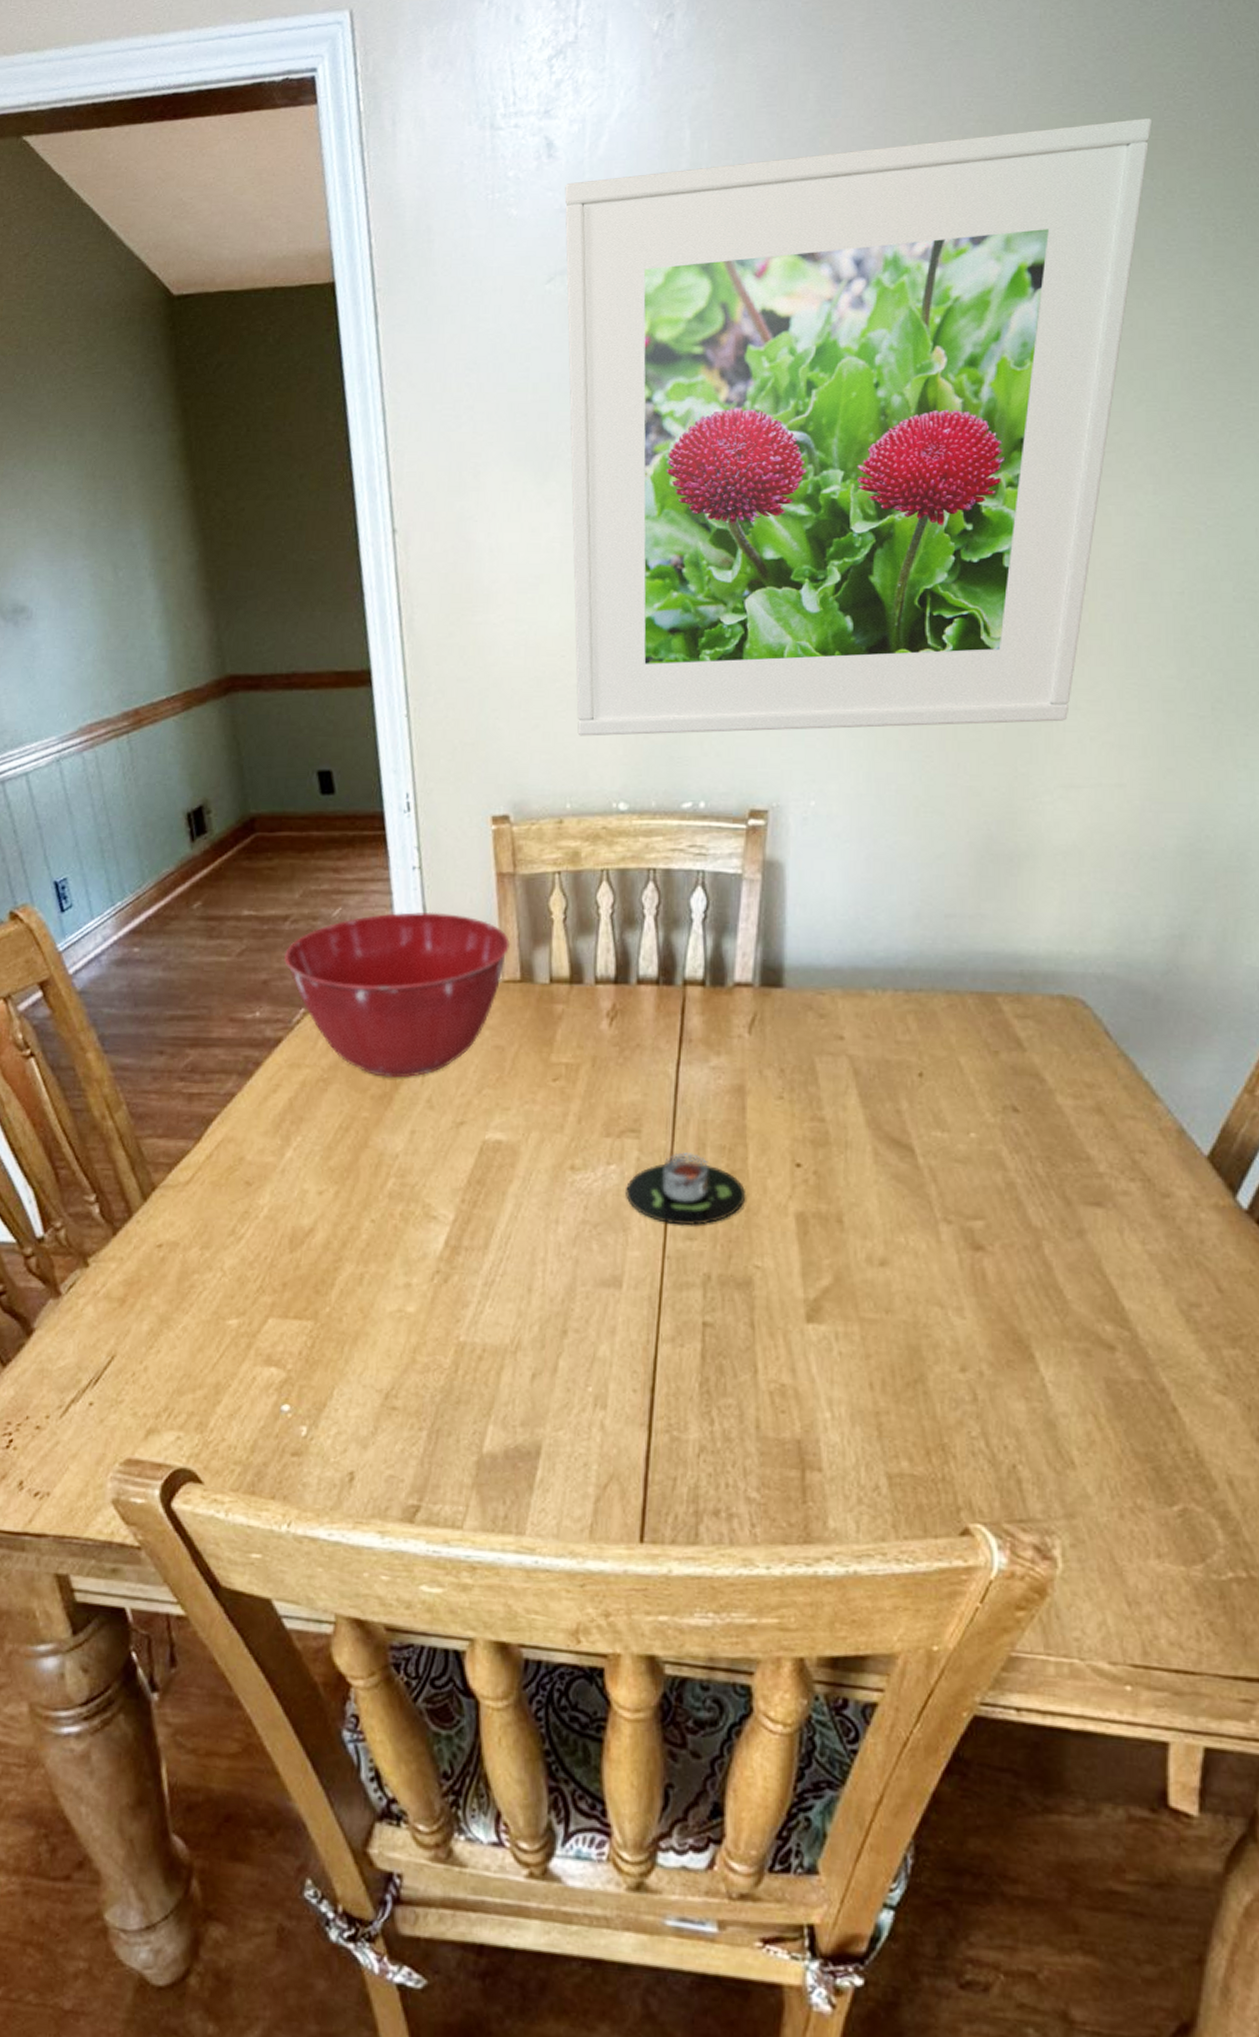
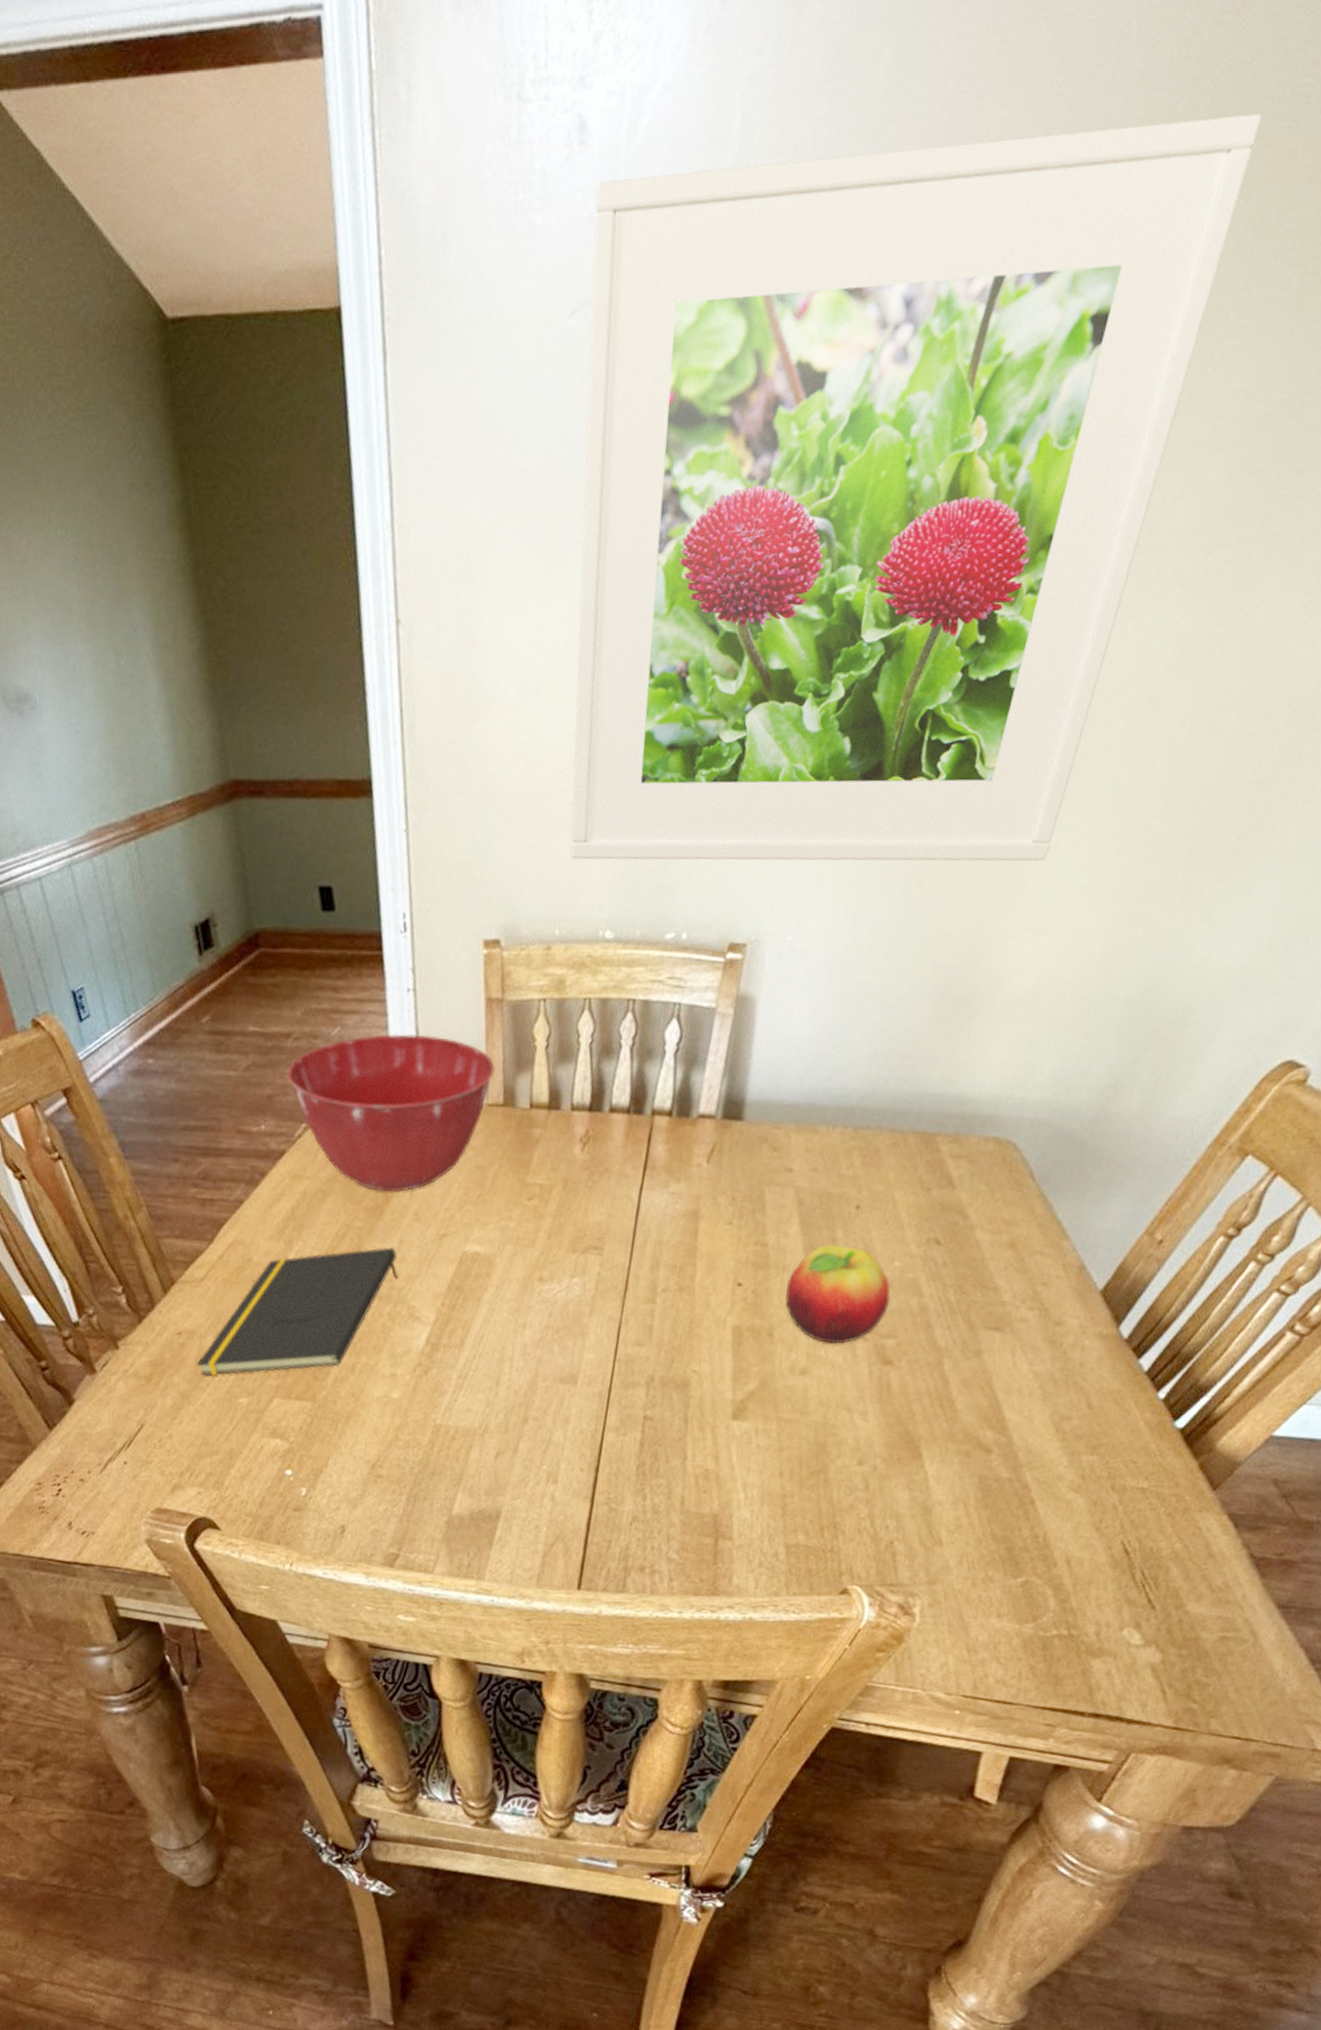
notepad: none [178,1138,411,1295] -> present [196,1247,398,1376]
candle: present [626,1152,745,1226] -> none [586,1269,691,1334]
fruit: none [852,1116,970,1229] -> present [785,1243,890,1344]

